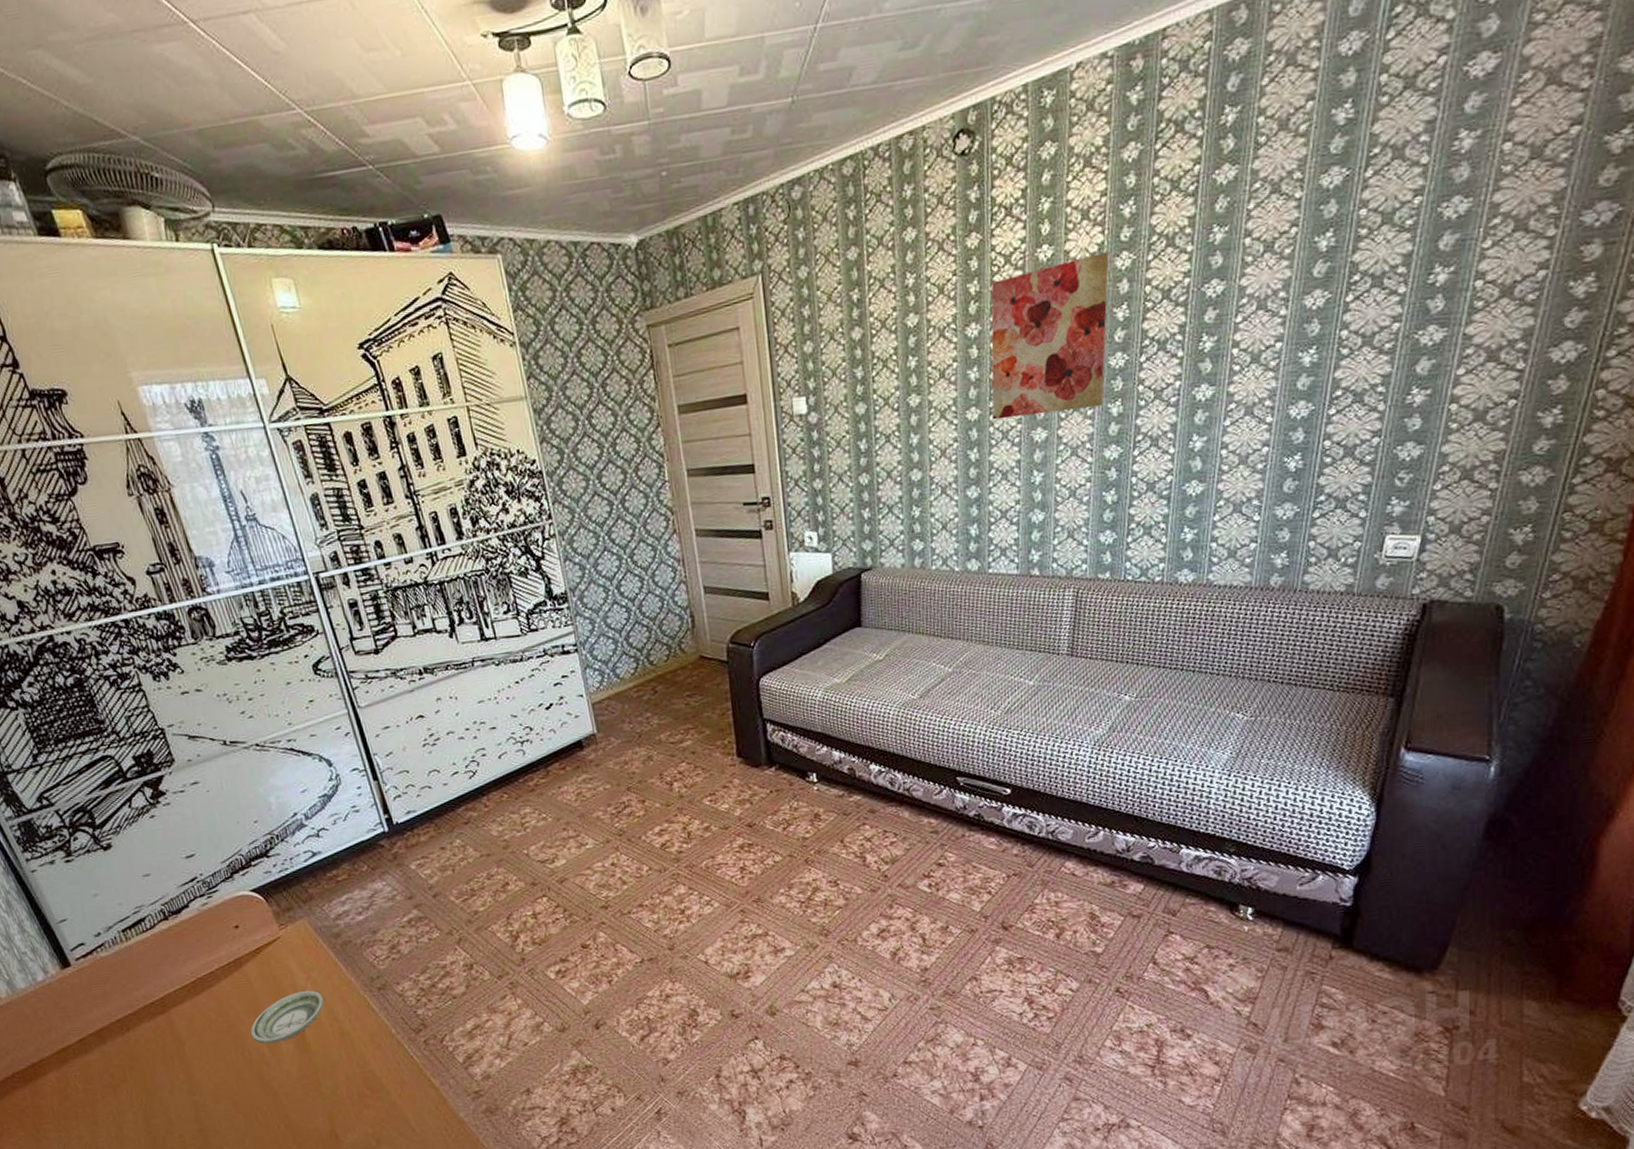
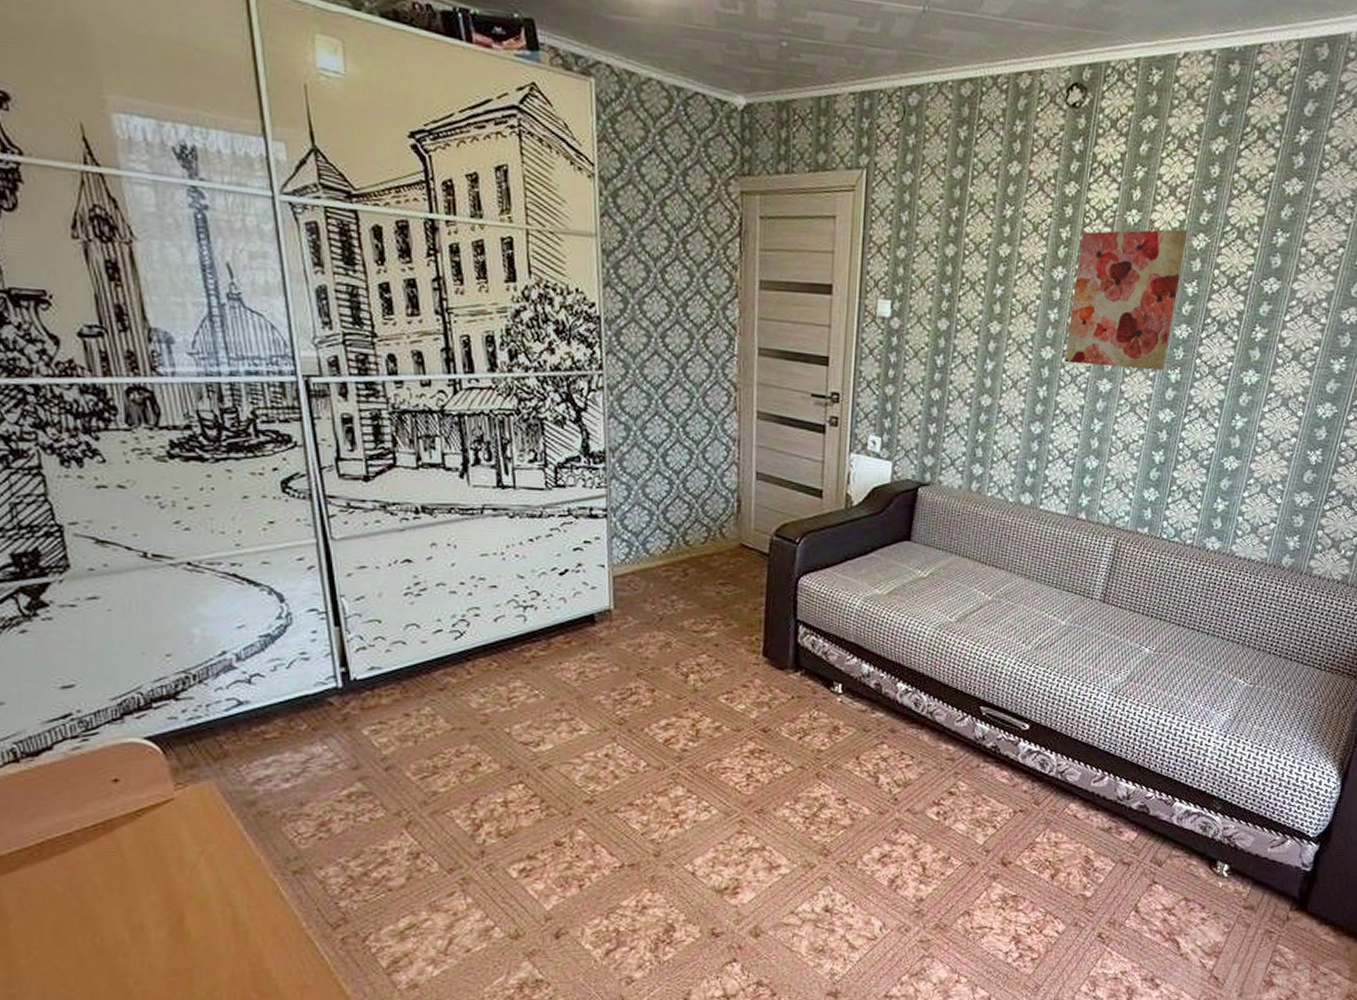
saucer: present [250,990,324,1044] -> none [108,866,218,928]

